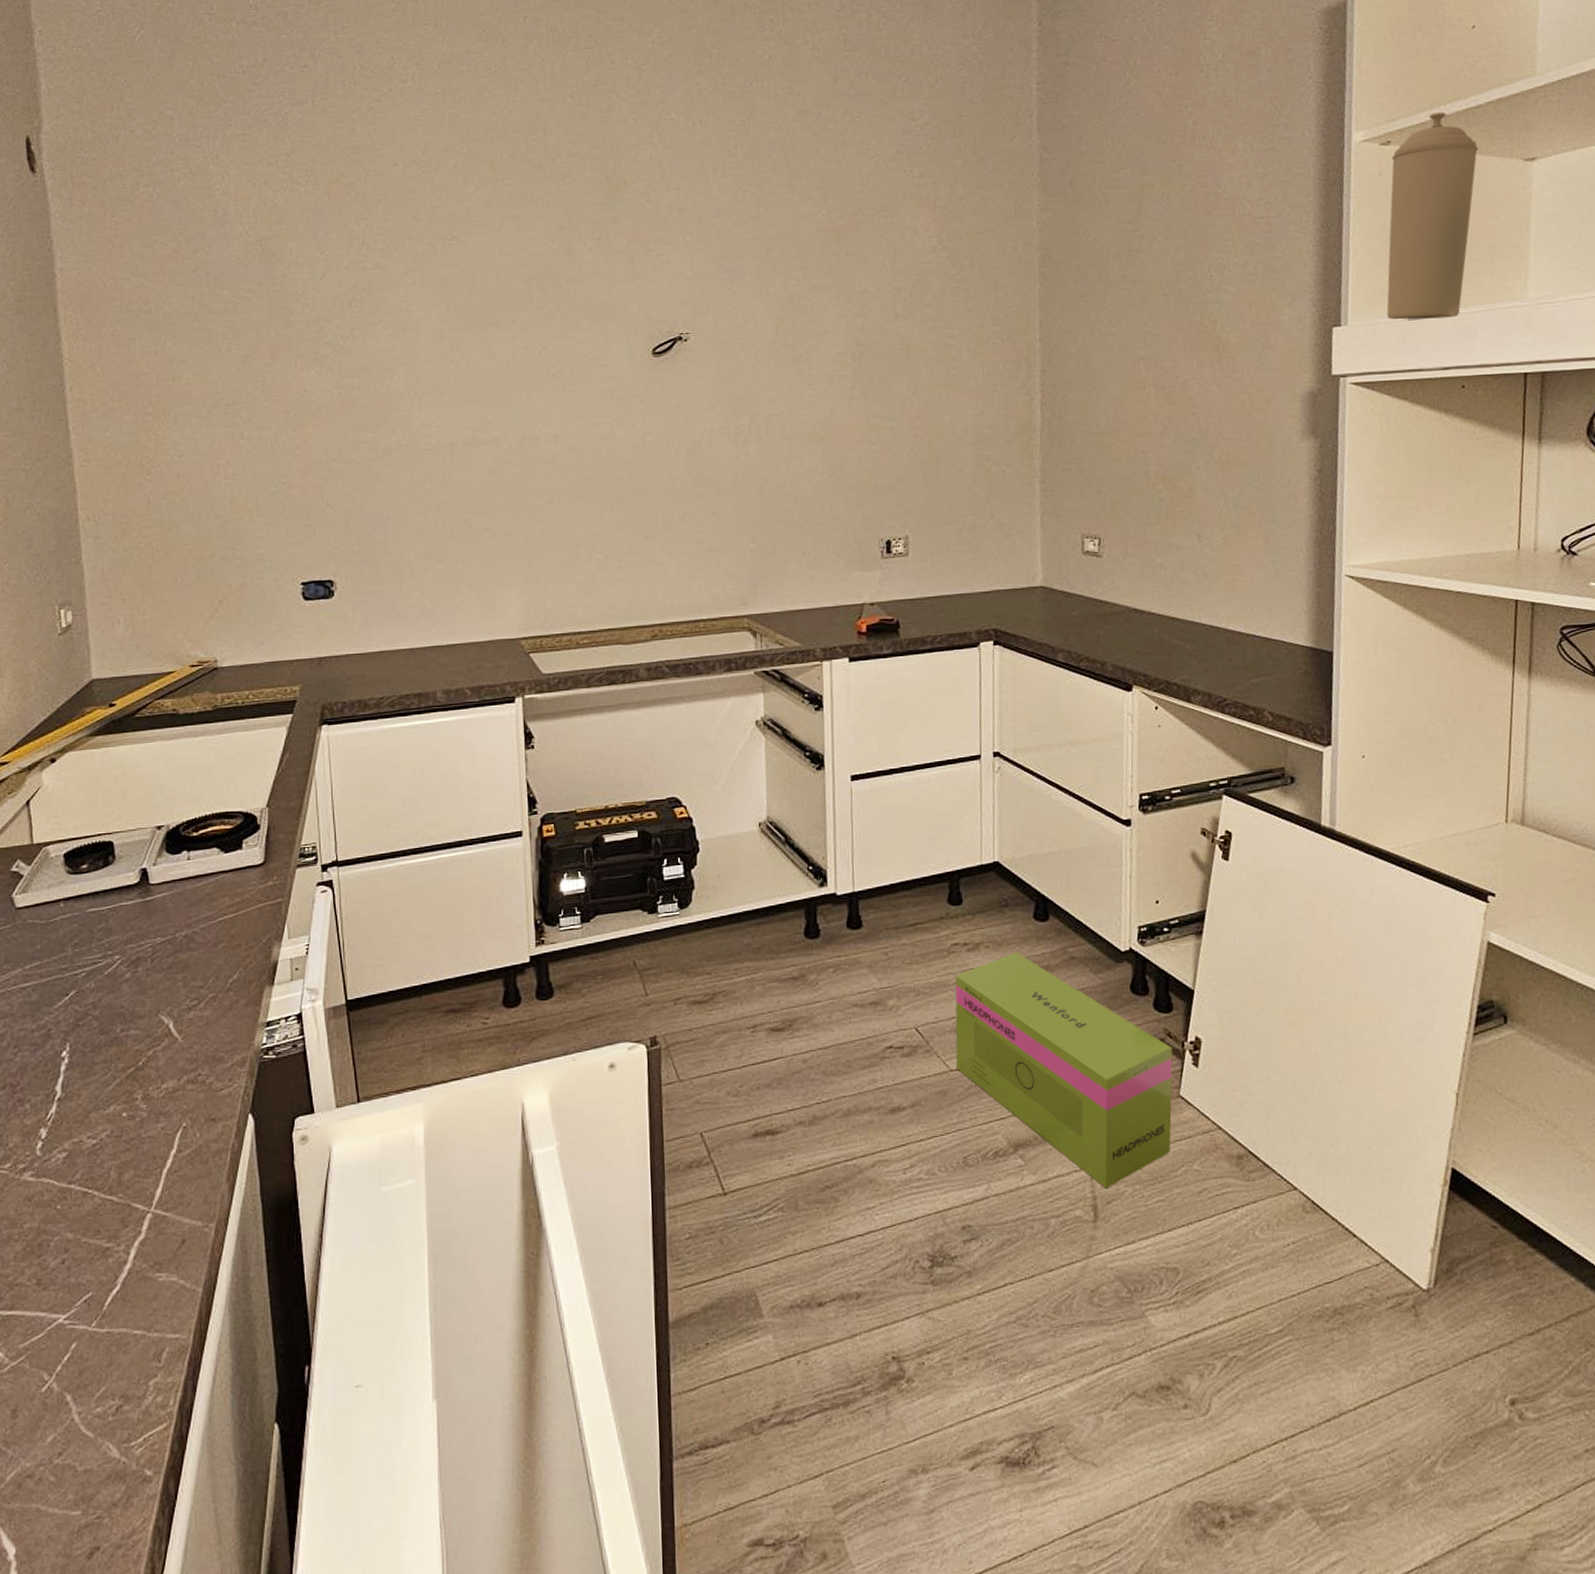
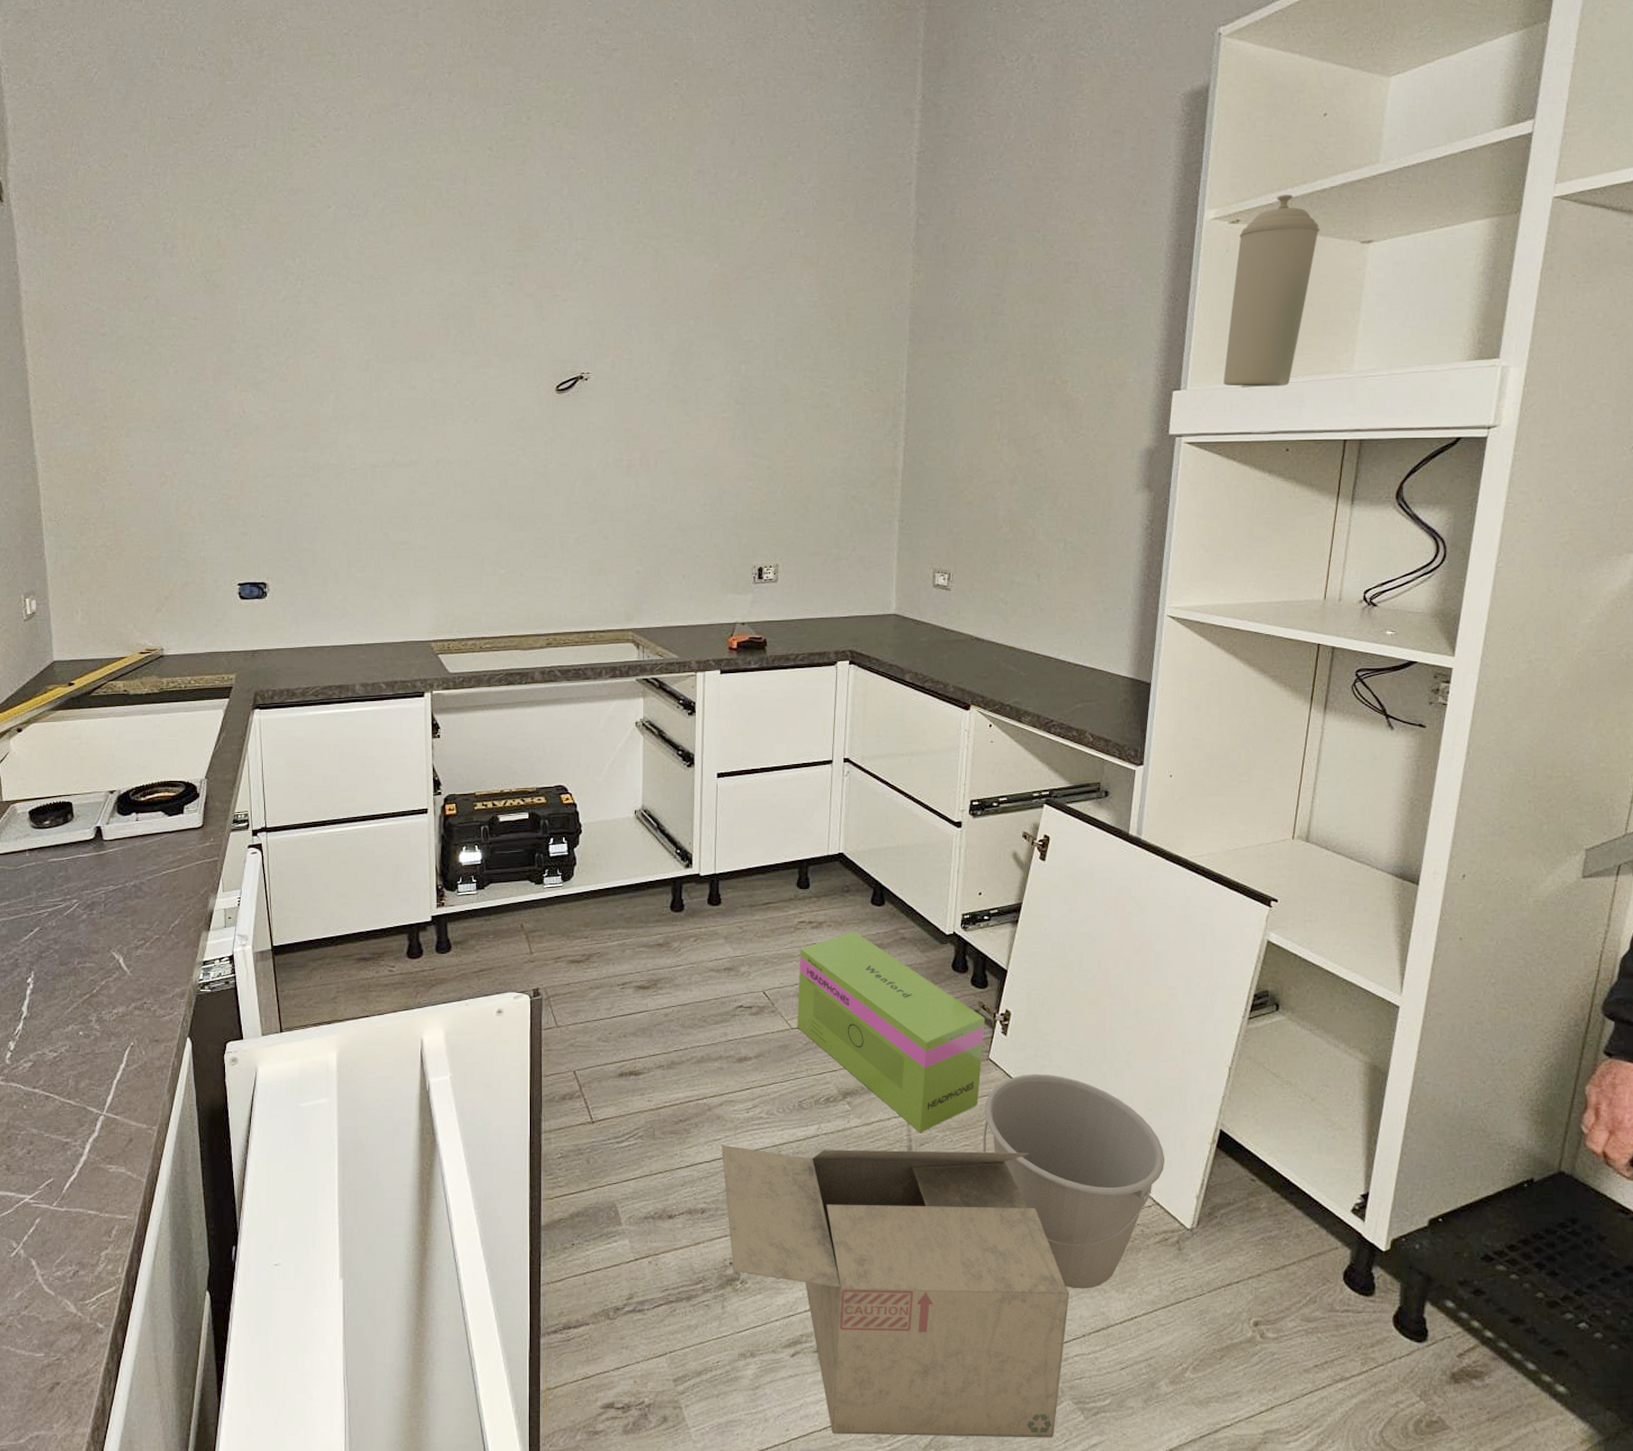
cardboard box: none [876,1206,1293,1565] -> present [721,1144,1069,1438]
bucket: none [1178,1111,1392,1370] -> present [982,1074,1165,1289]

